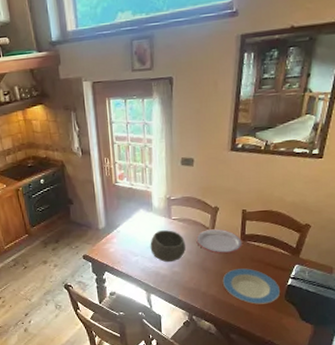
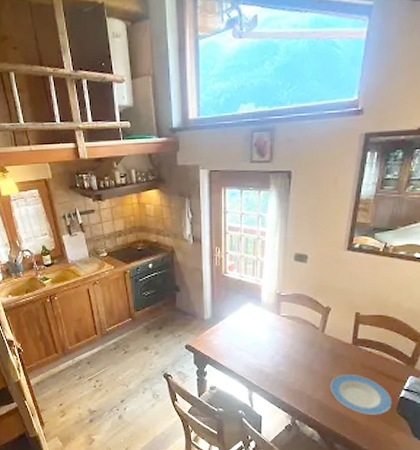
bowl: present [150,230,185,262] -> none [256,327,293,360]
plate: present [196,229,242,254] -> none [305,330,354,357]

